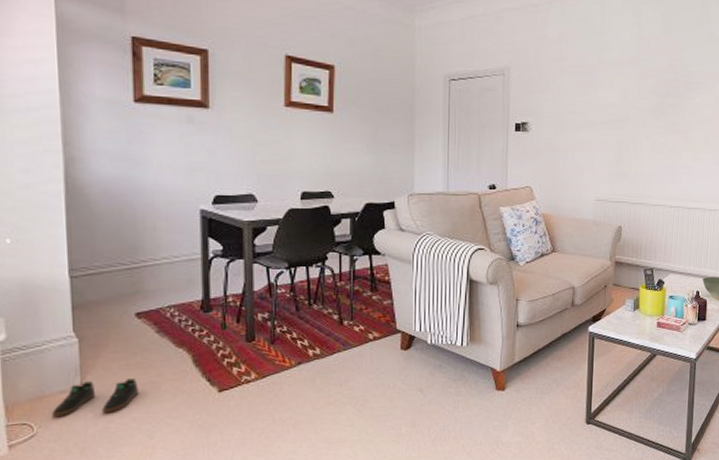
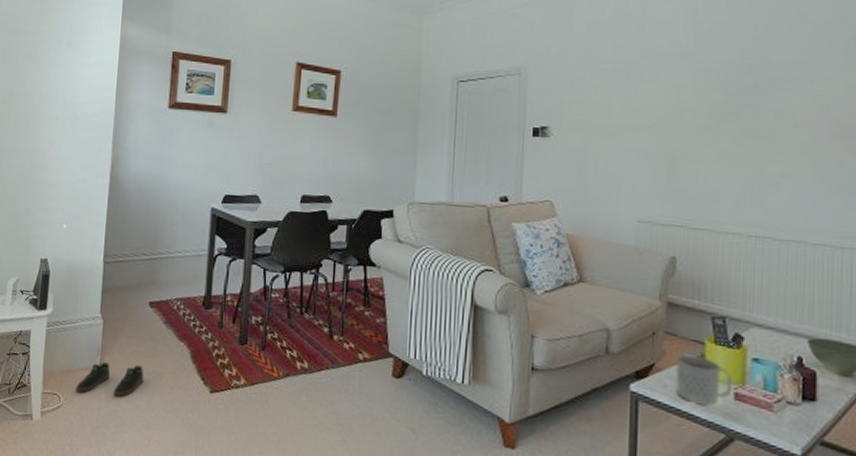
mug: none [619,299,657,335] -> present [675,354,733,407]

